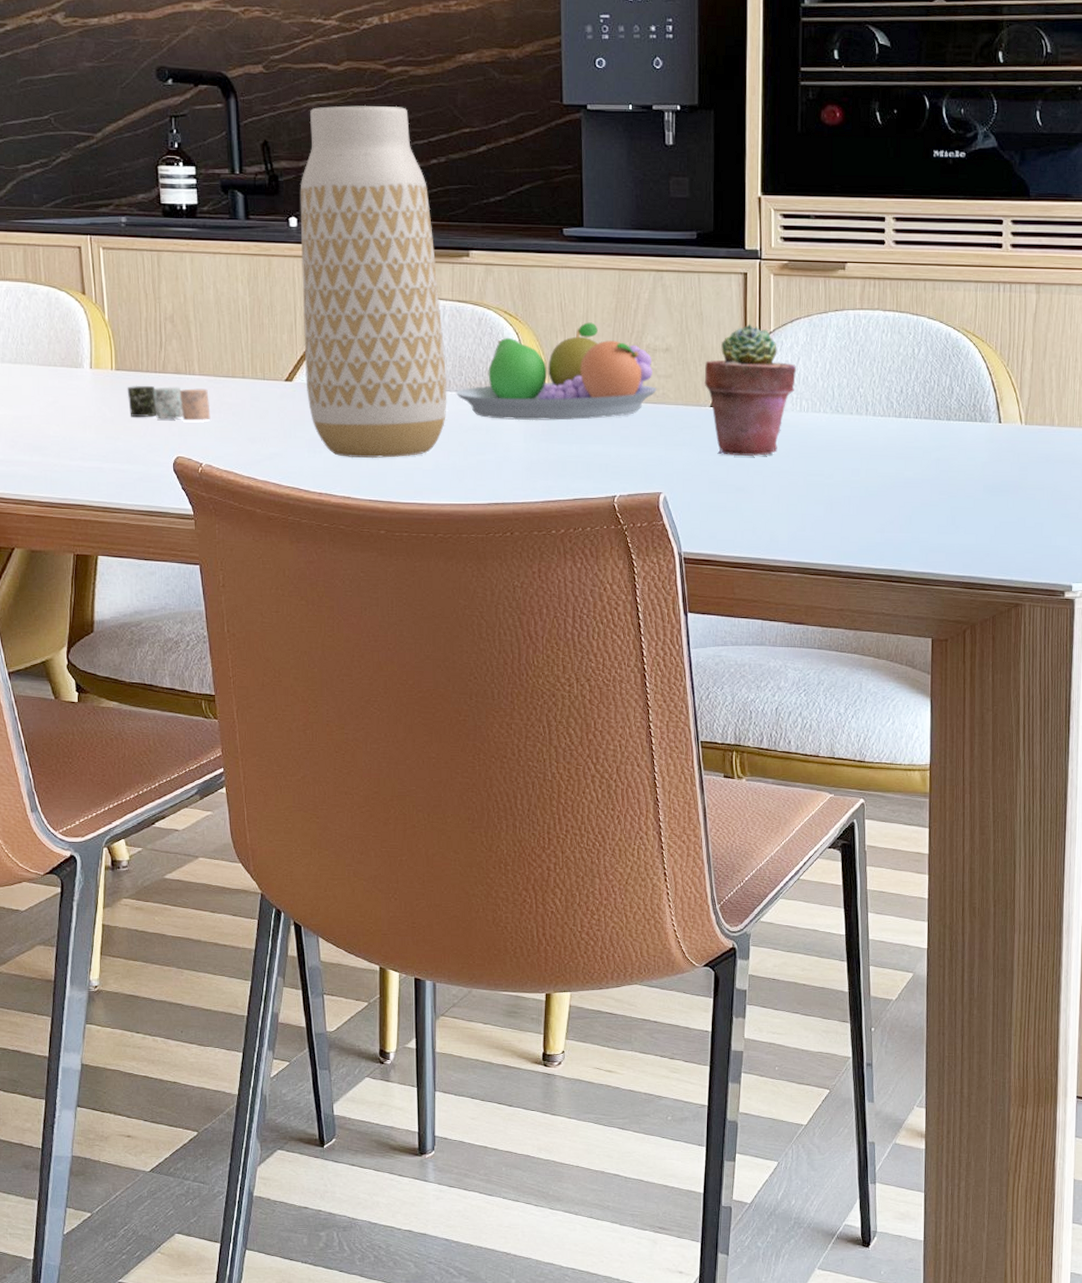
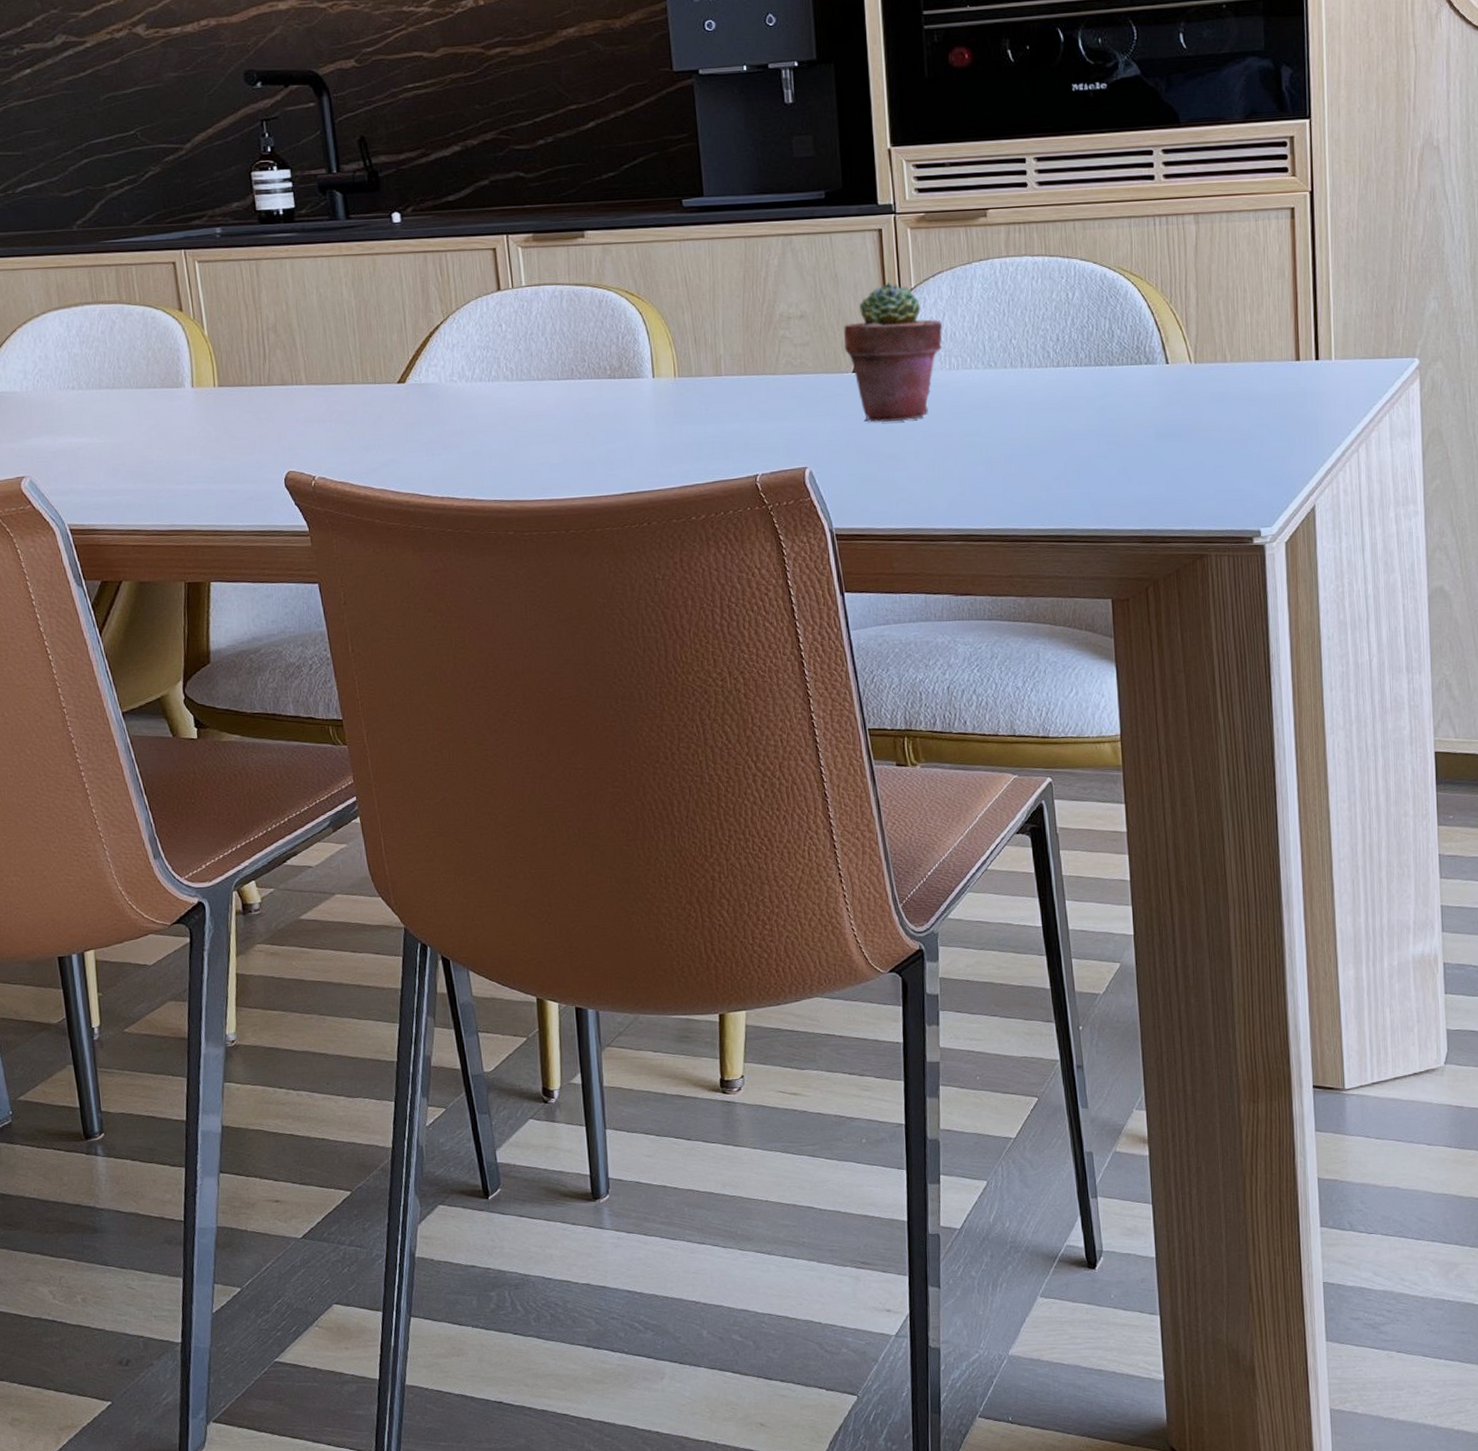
candle: present [127,385,211,421] -> none [231,398,321,434]
vase: present [300,105,447,459] -> none [401,89,571,458]
fruit bowl: present [455,322,657,421] -> none [579,295,794,404]

